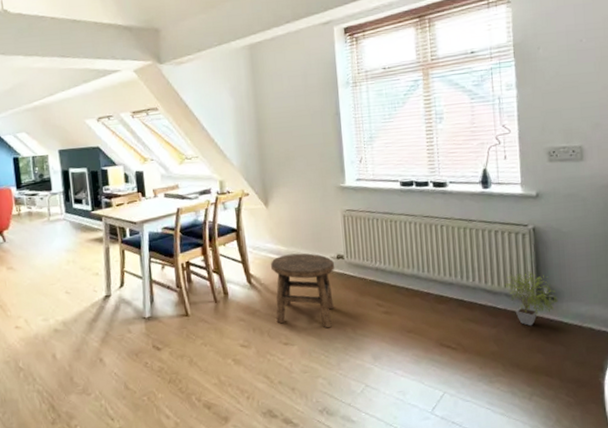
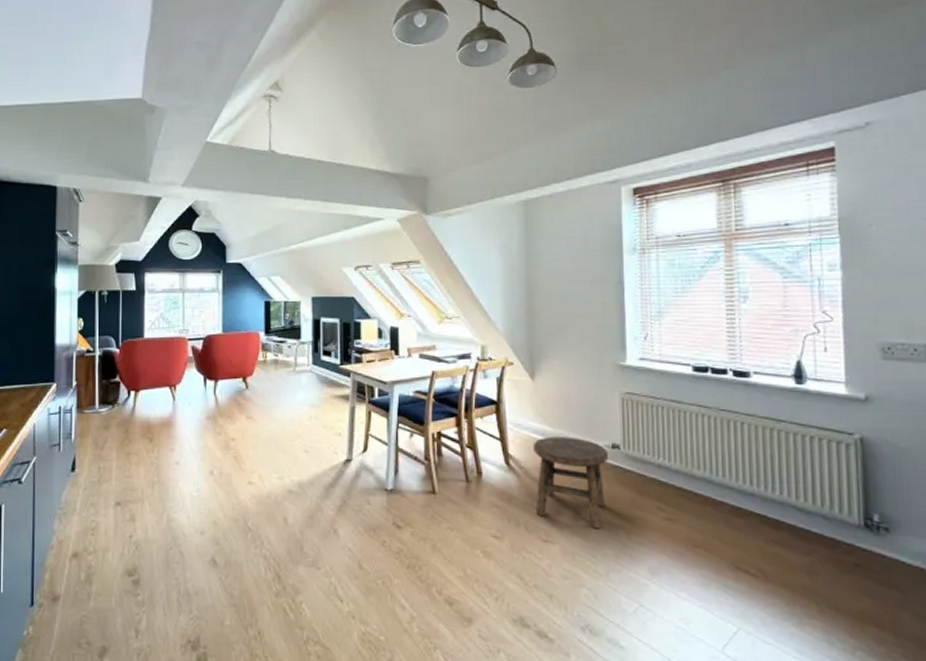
potted plant: present [505,271,559,326] -> none [821,489,894,560]

